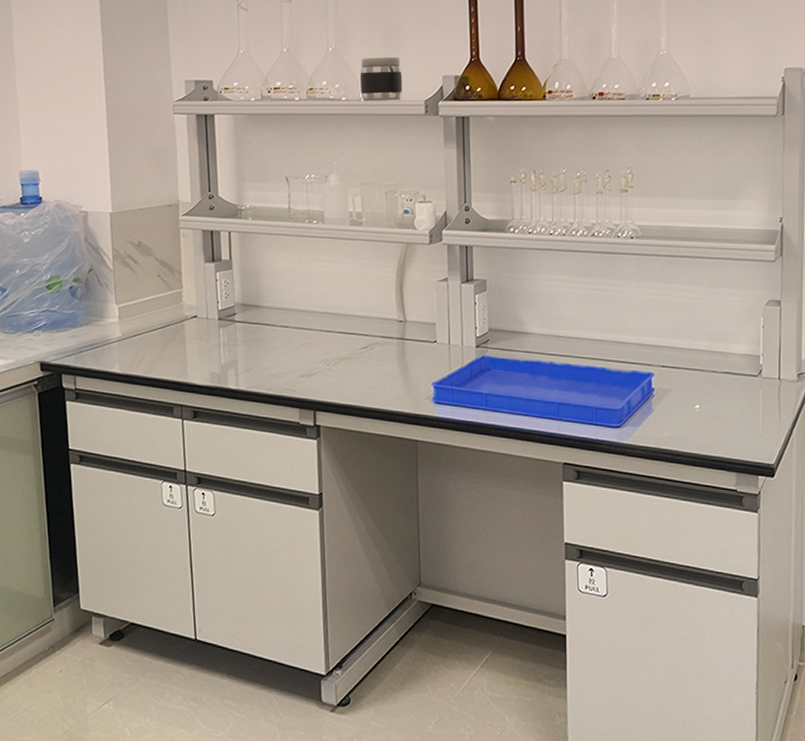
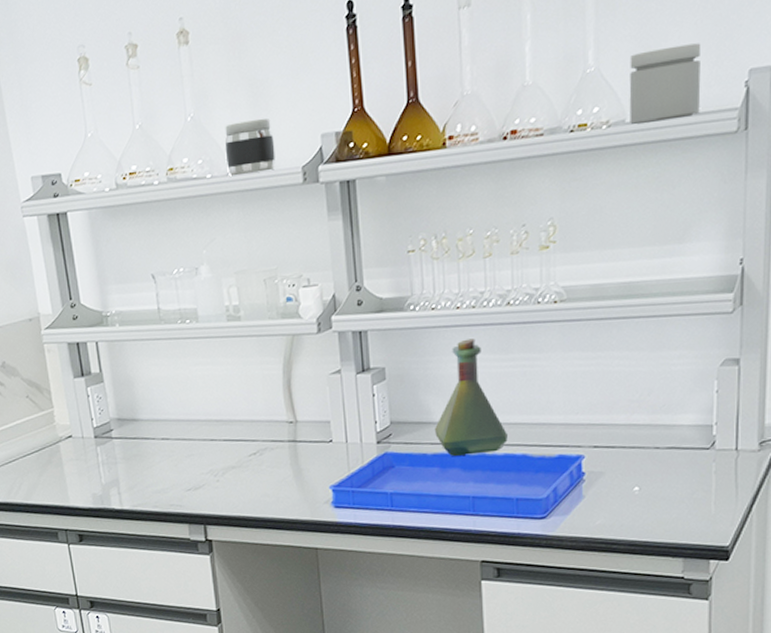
flask: none [526,262,589,365] -> present [434,338,508,456]
jar: none [693,43,748,101] -> present [629,43,701,125]

